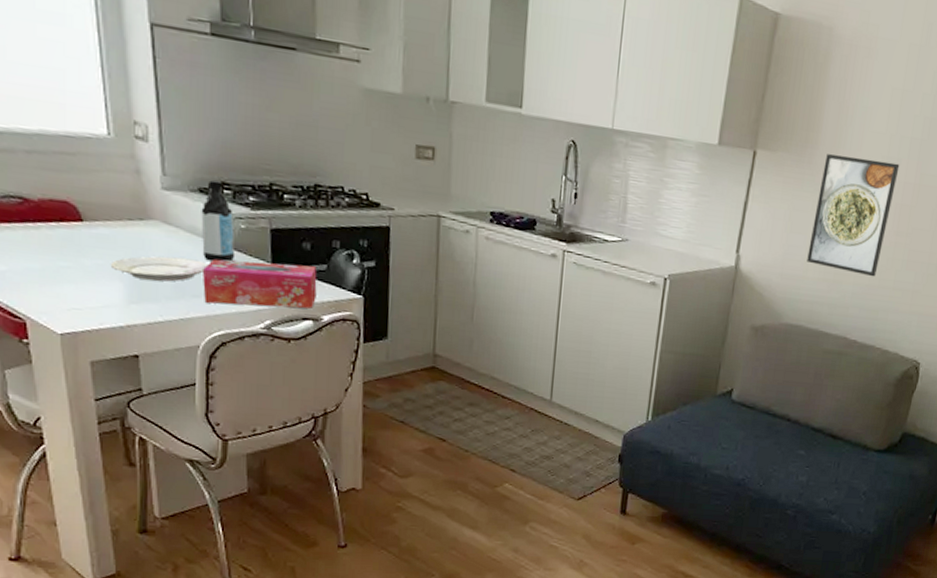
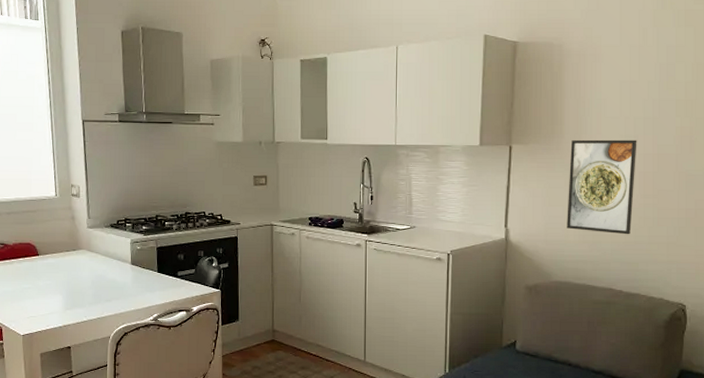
plate: present [110,256,208,282] -> none [54,274,116,293]
water bottle: present [201,180,236,262] -> none [112,218,134,275]
tissue box: present [203,258,317,309] -> none [112,271,188,305]

